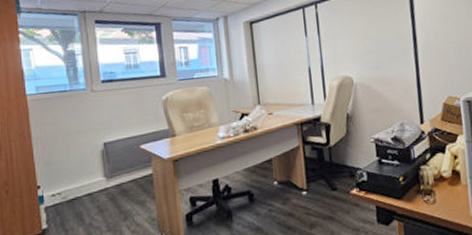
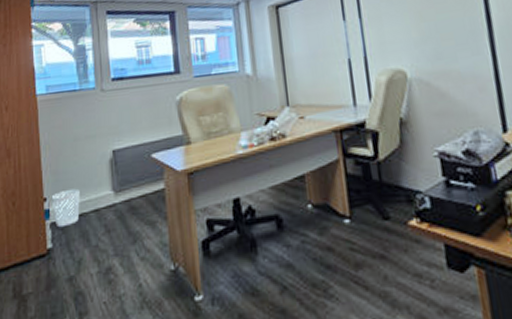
wastebasket: none [45,176,73,211] -> present [51,188,80,228]

